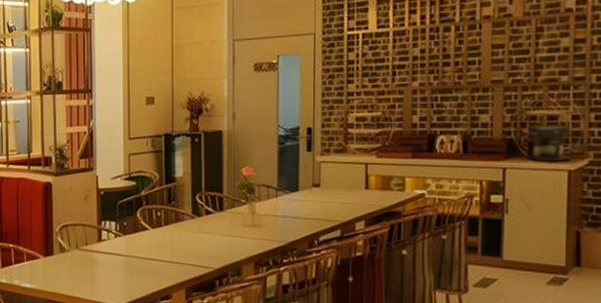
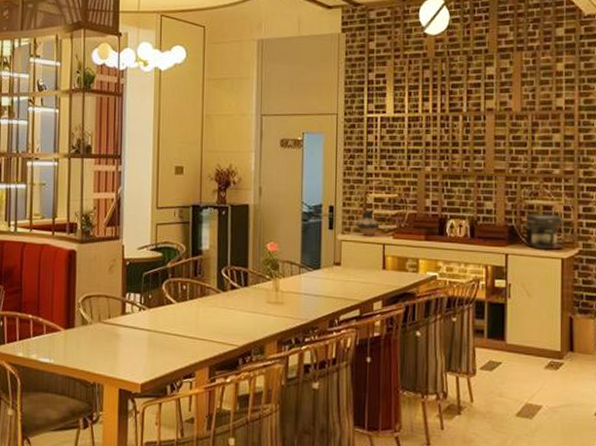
ceramic jug: none [337,128,362,156] -> present [357,208,380,236]

